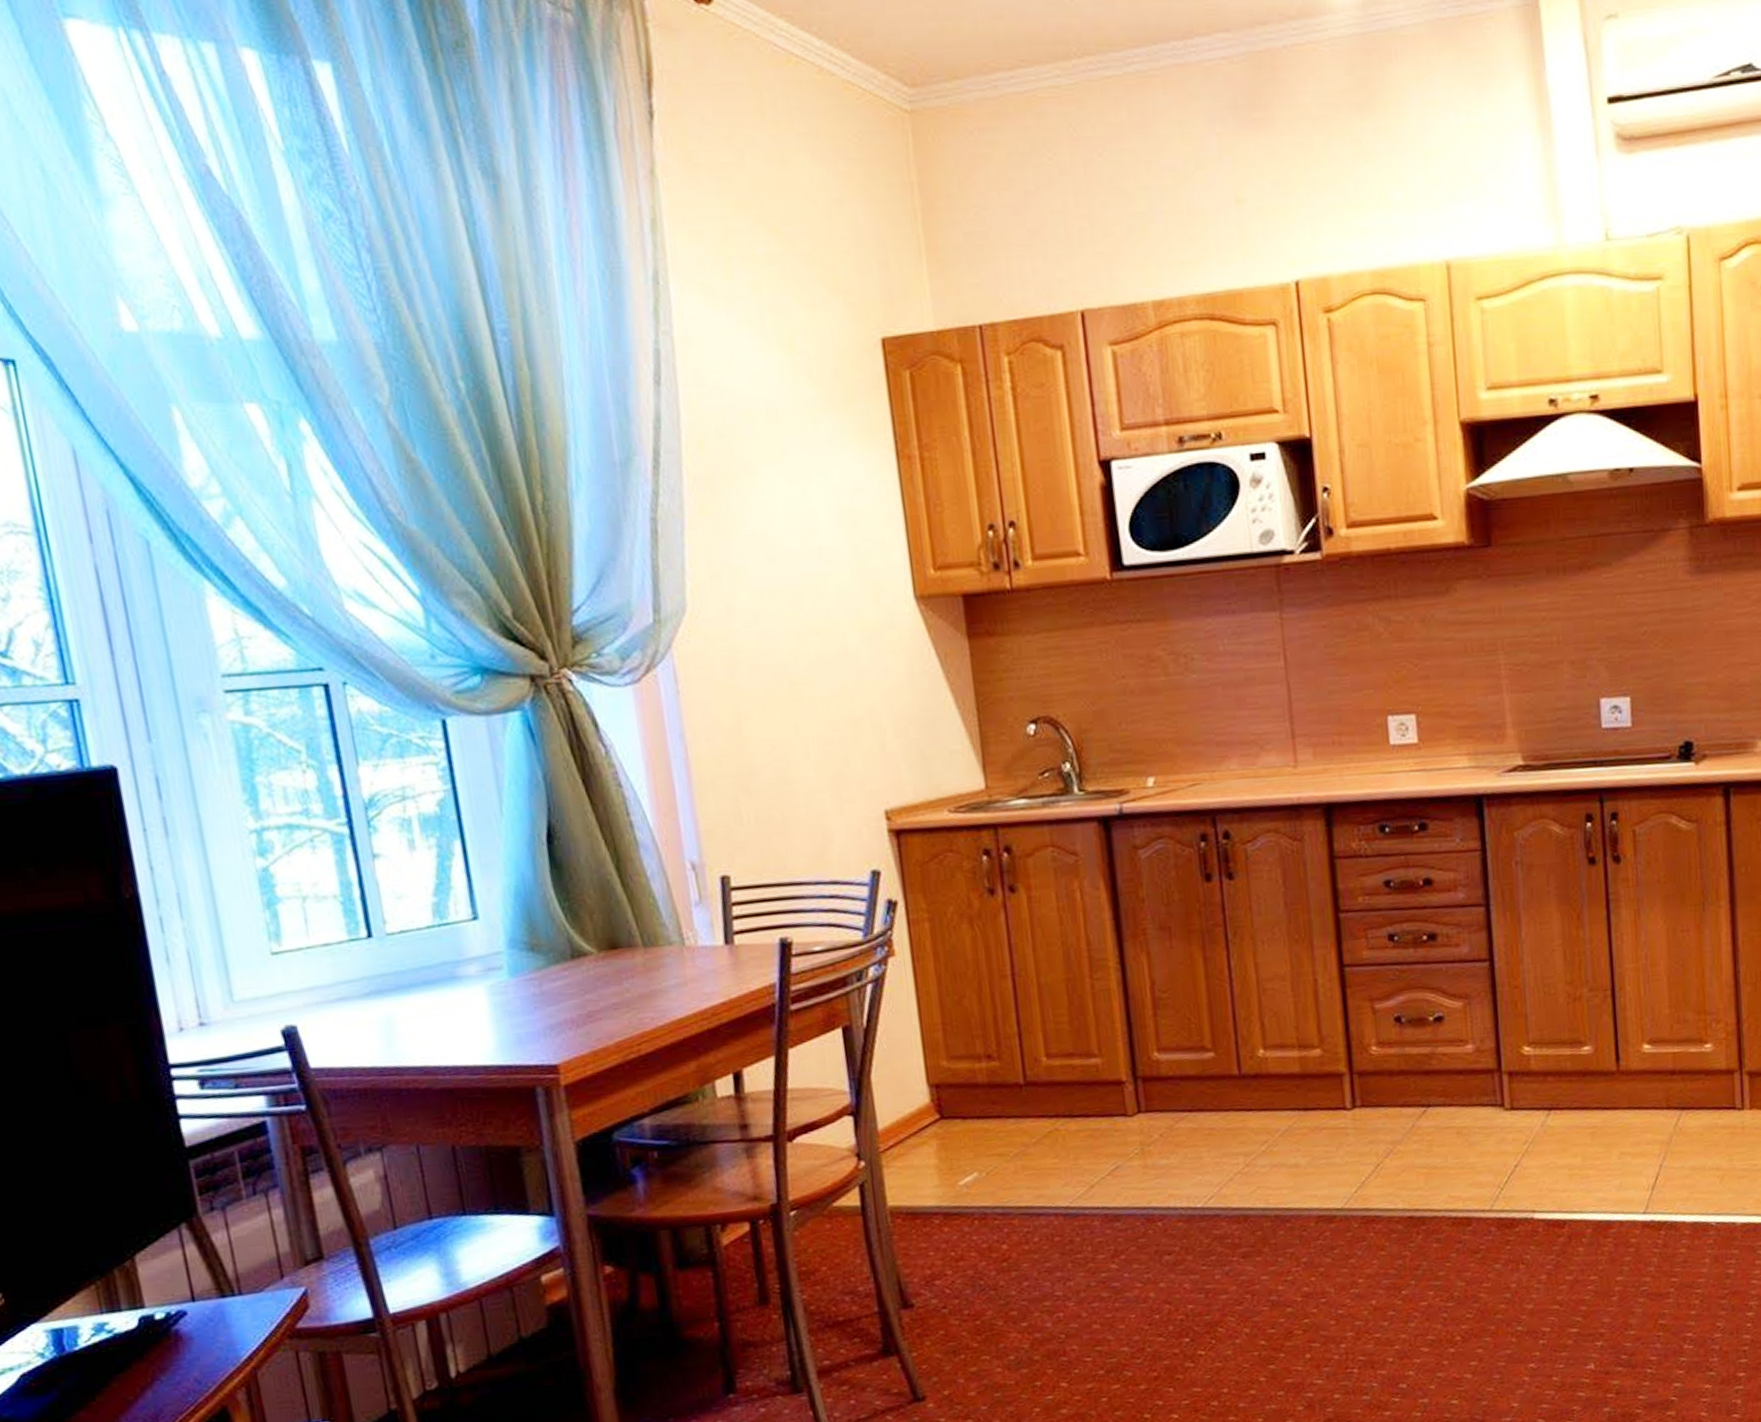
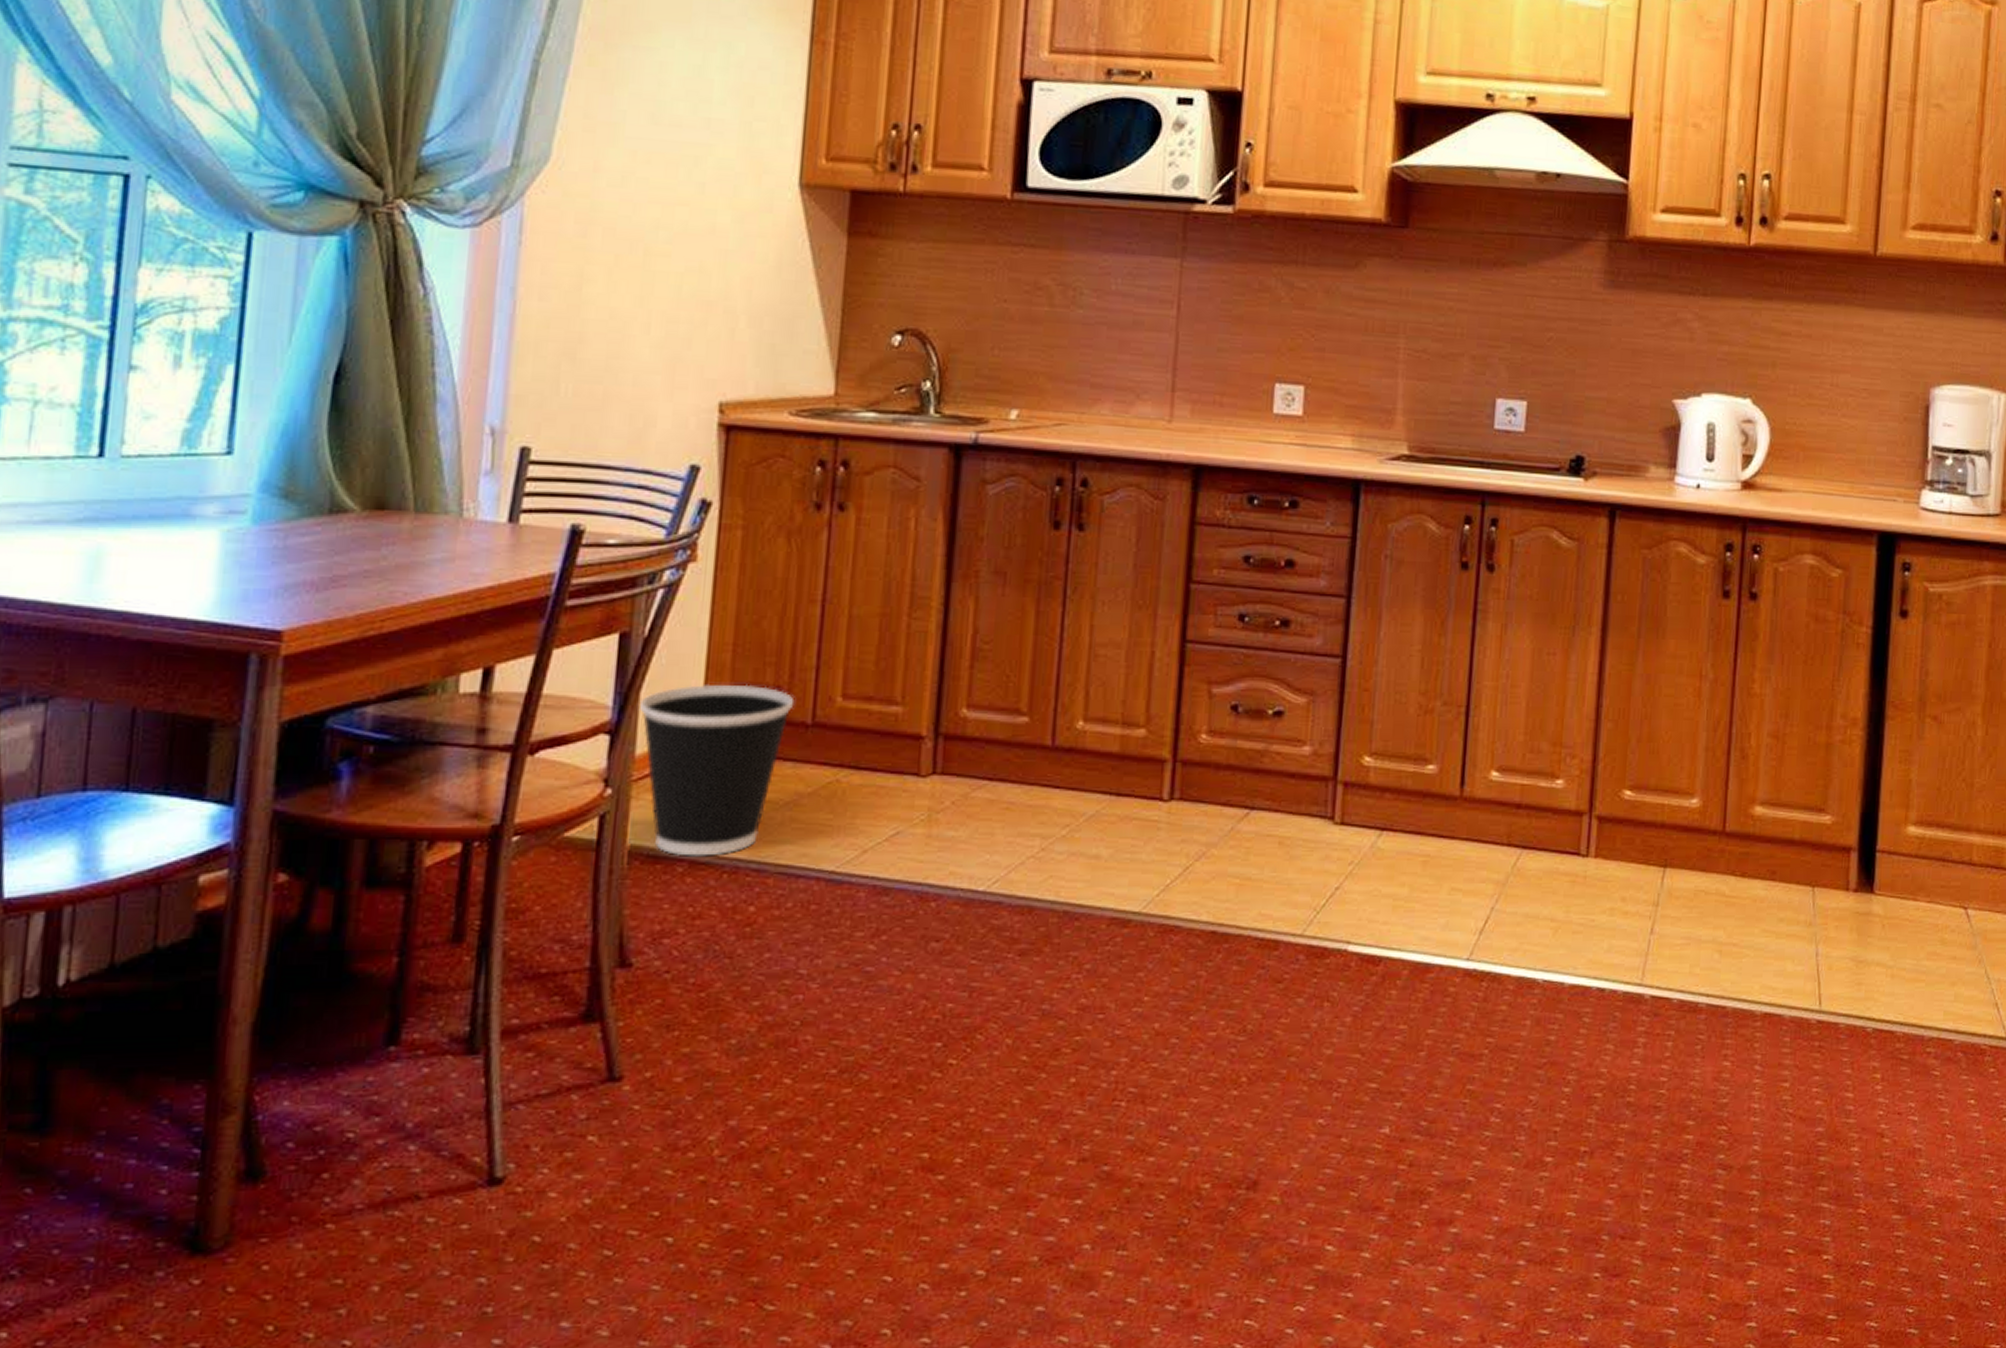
wastebasket: none [873,1056,1006,1210] -> present [640,684,795,857]

